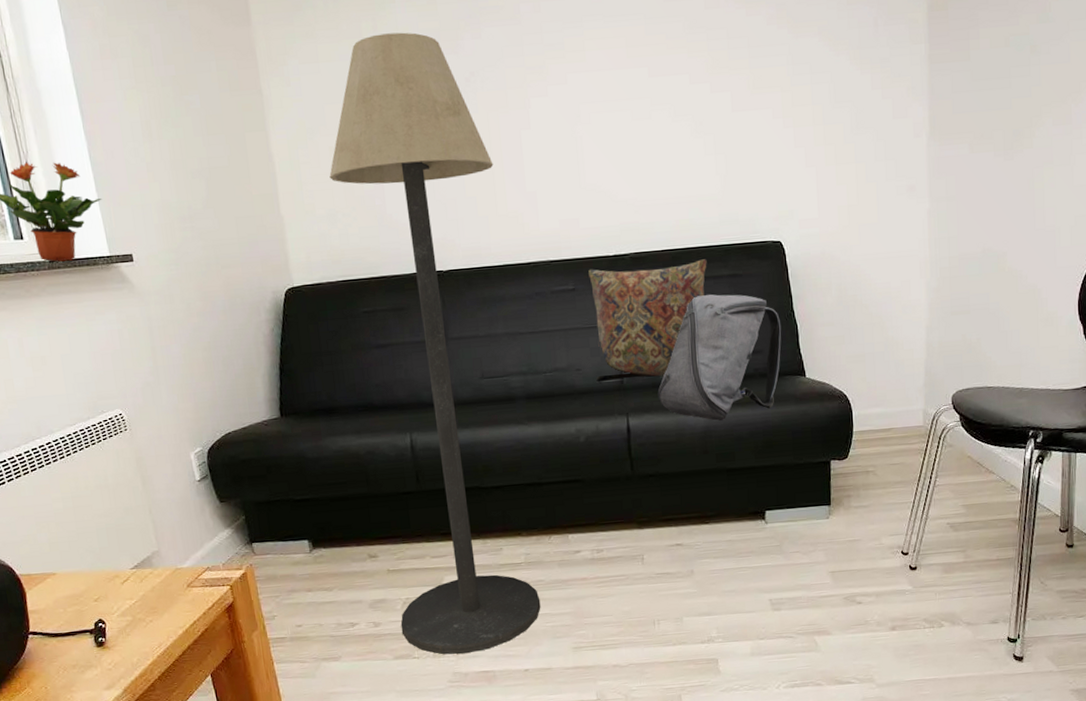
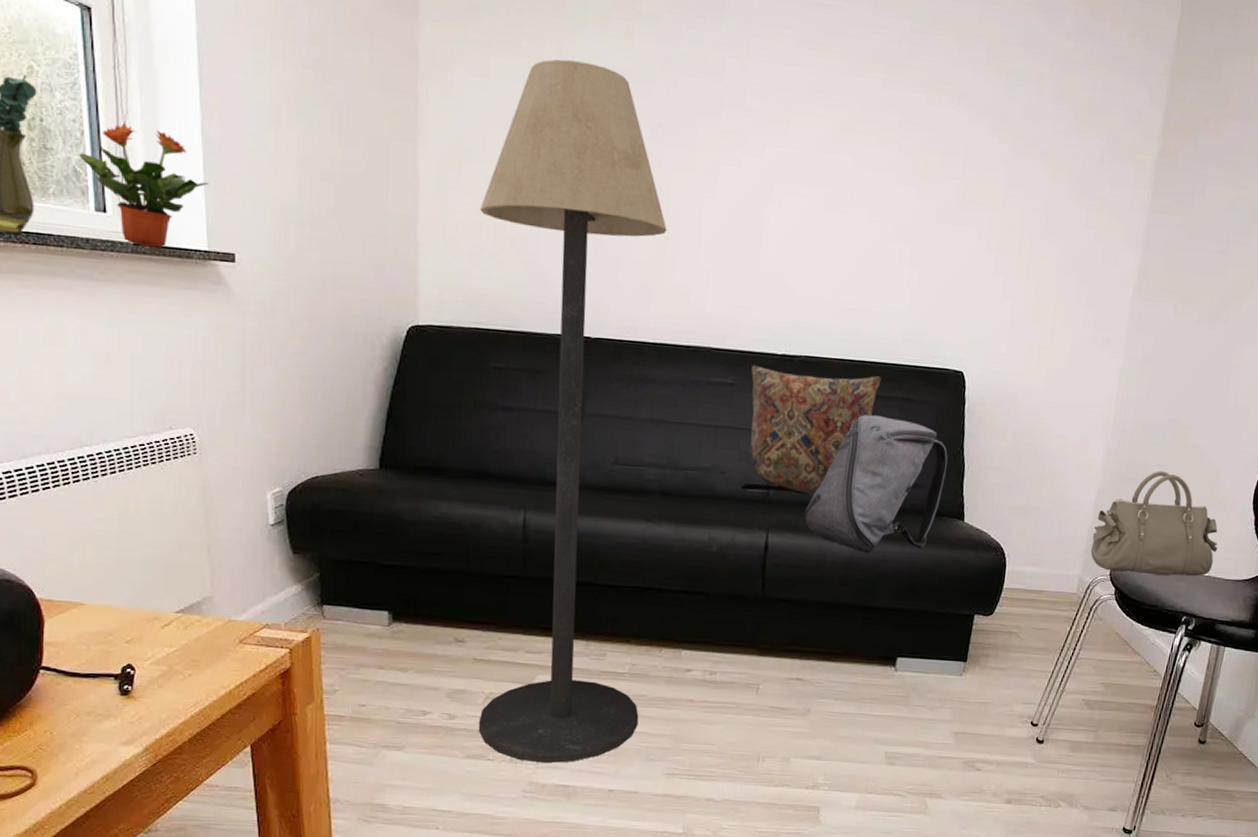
shoulder bag: none [929,299,1052,400] -> present [1090,471,1218,576]

